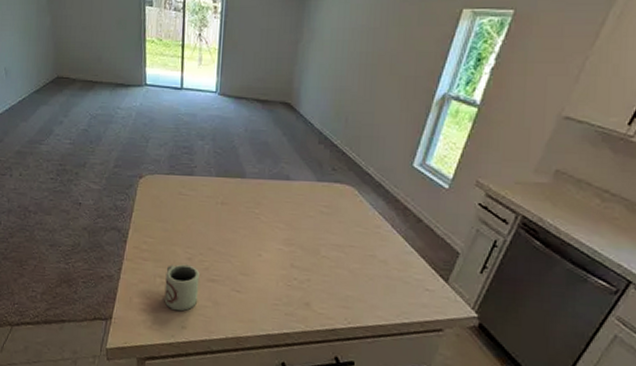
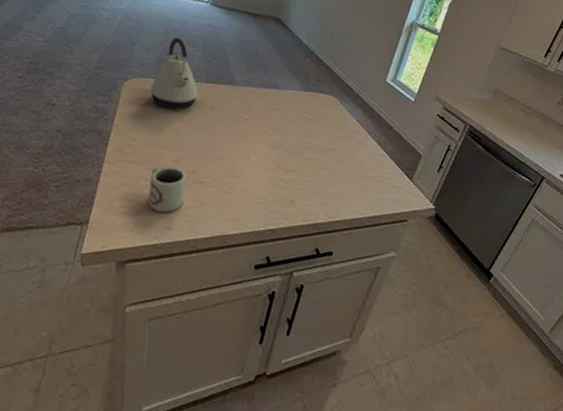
kettle: none [163,132,209,205] -> present [150,38,199,109]

